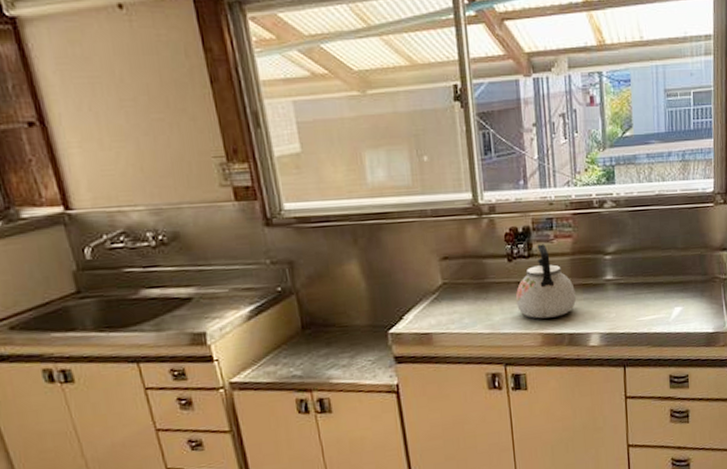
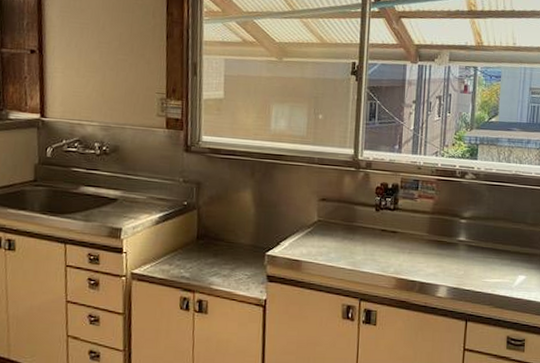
kettle: present [515,244,576,319] -> none [377,200,430,266]

